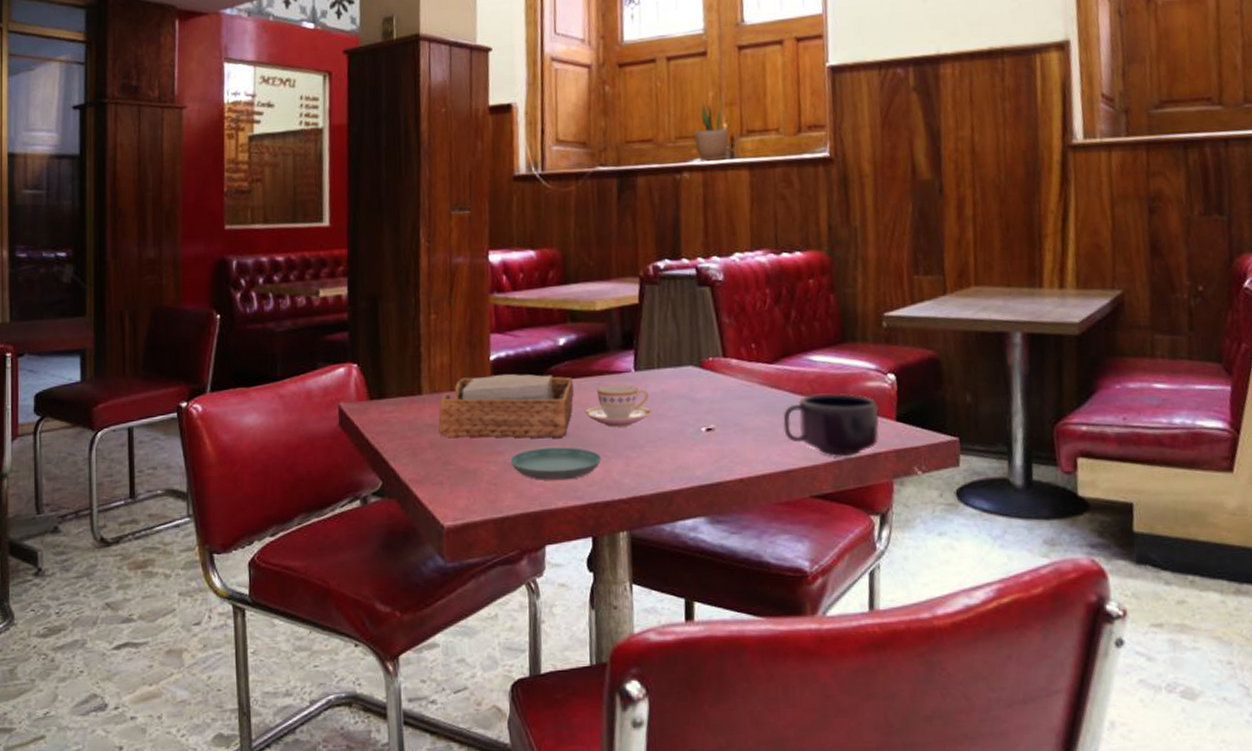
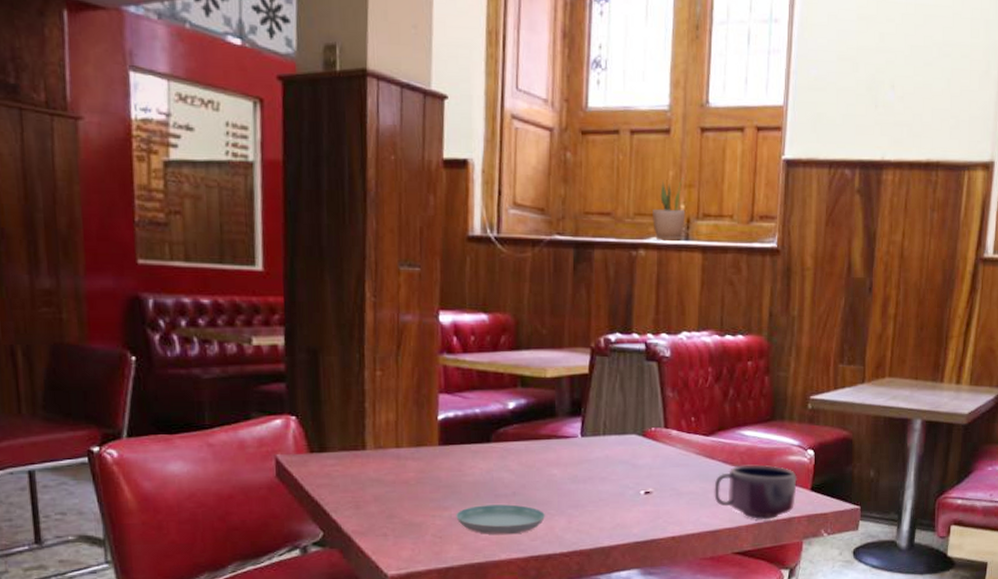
napkin holder: present [438,373,575,439] -> none [383,433,522,496]
teacup: present [584,384,652,427] -> none [531,448,596,488]

